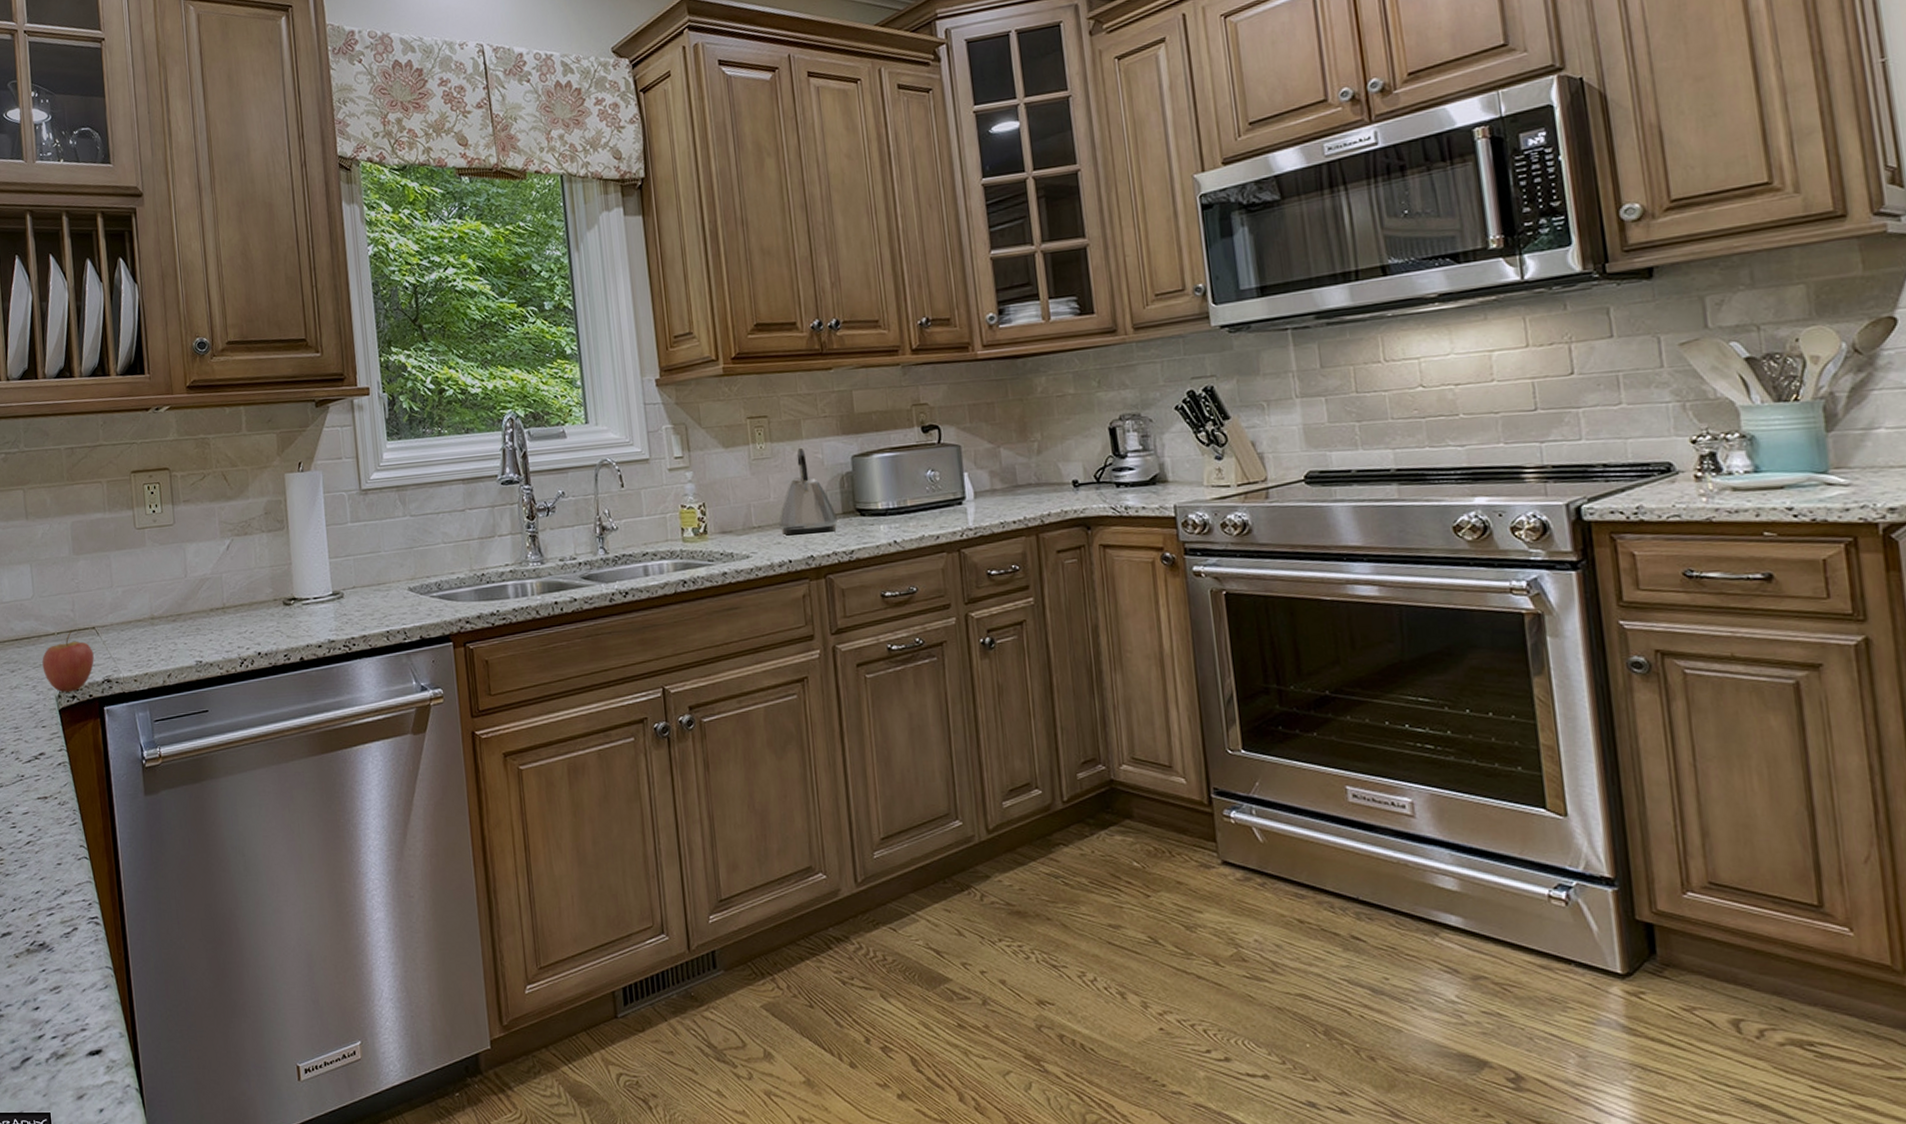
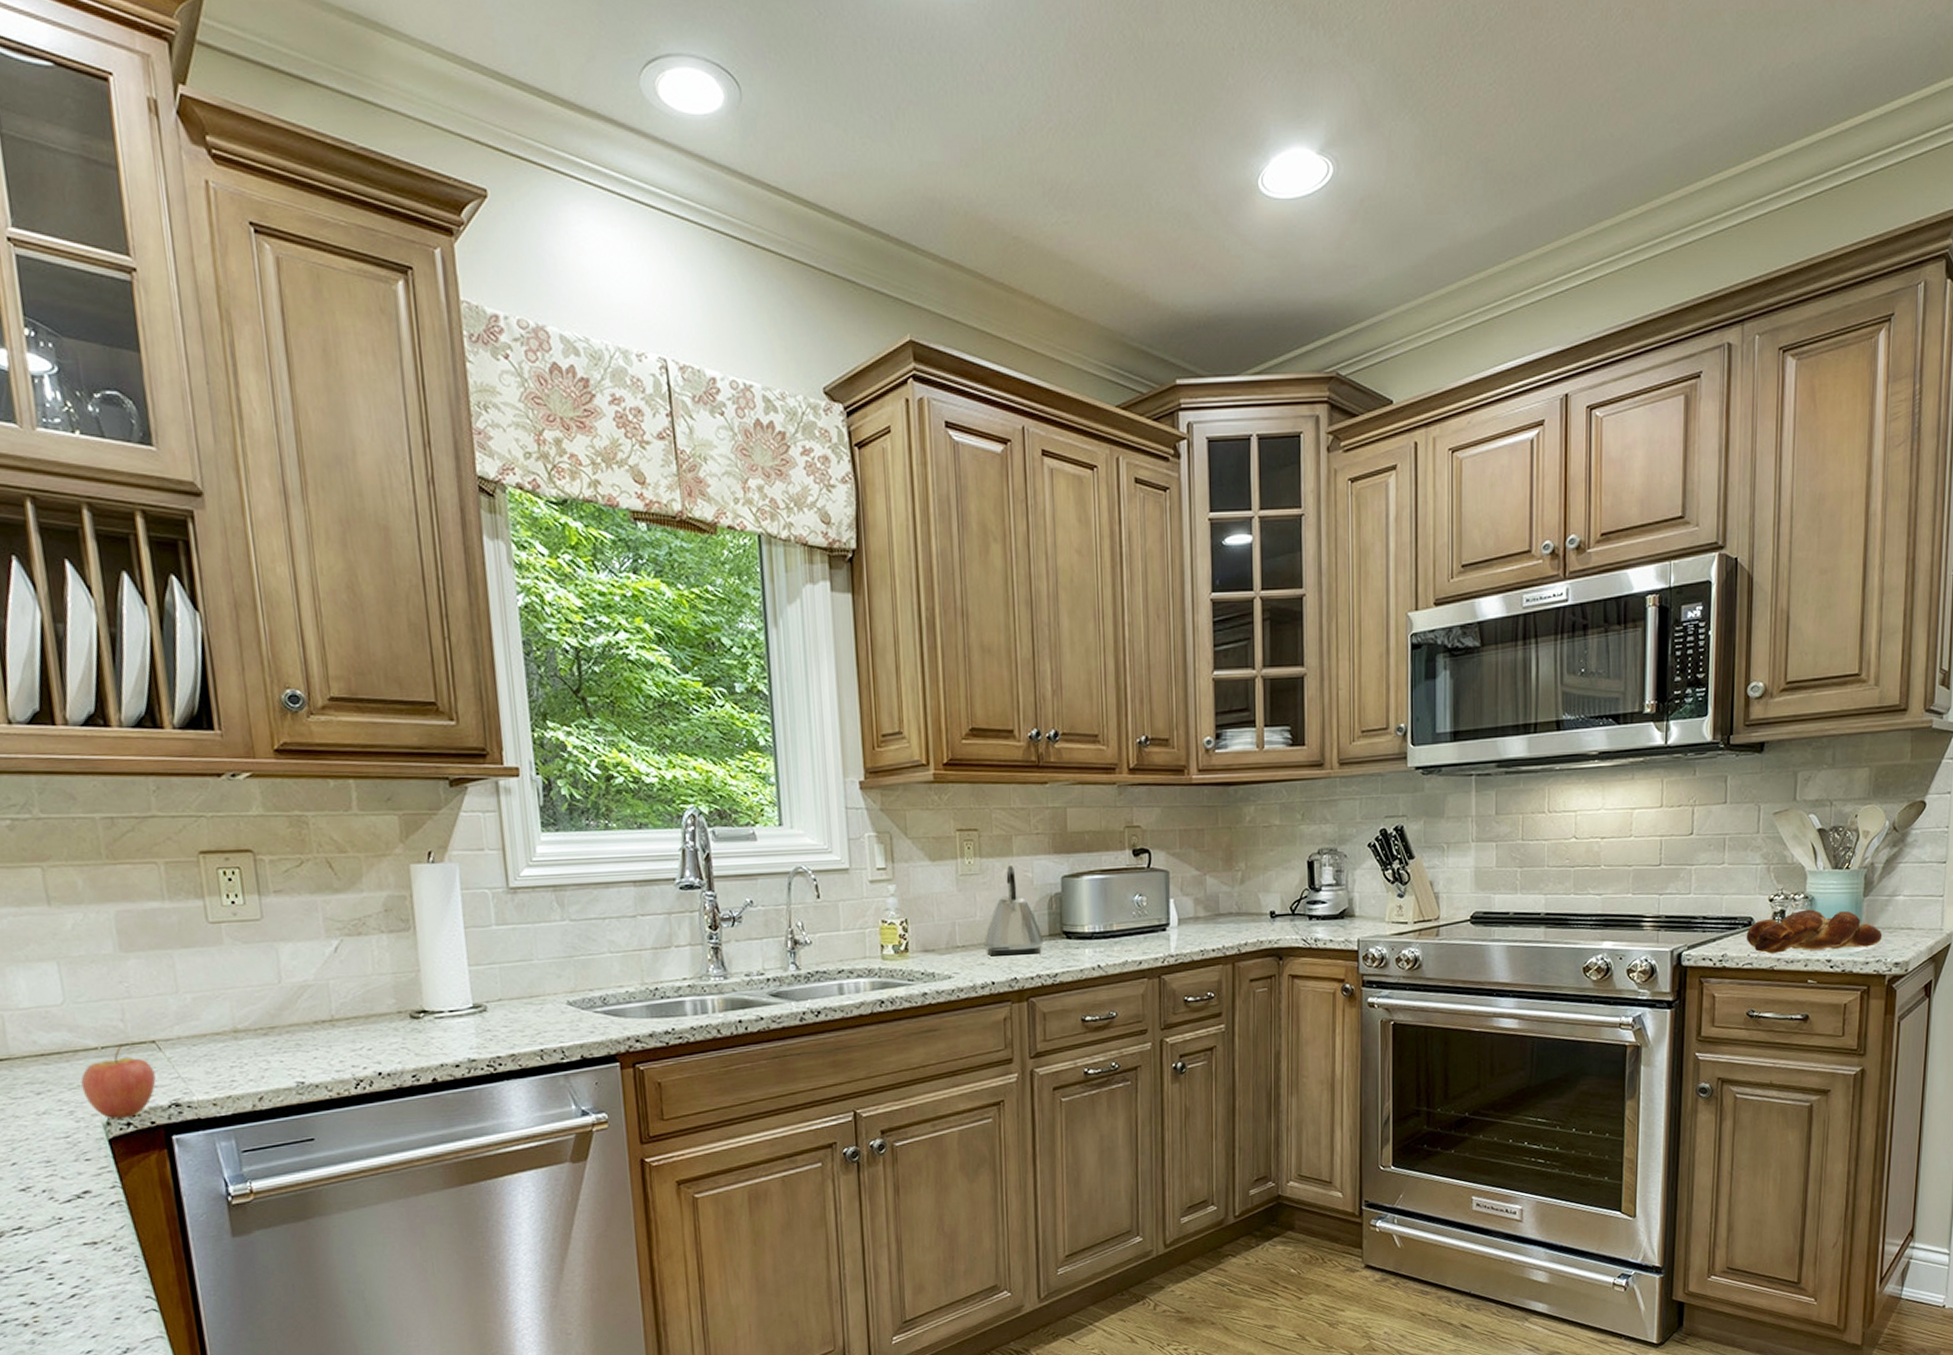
bread loaf: none [1665,449,1864,503] -> present [1746,909,1882,954]

